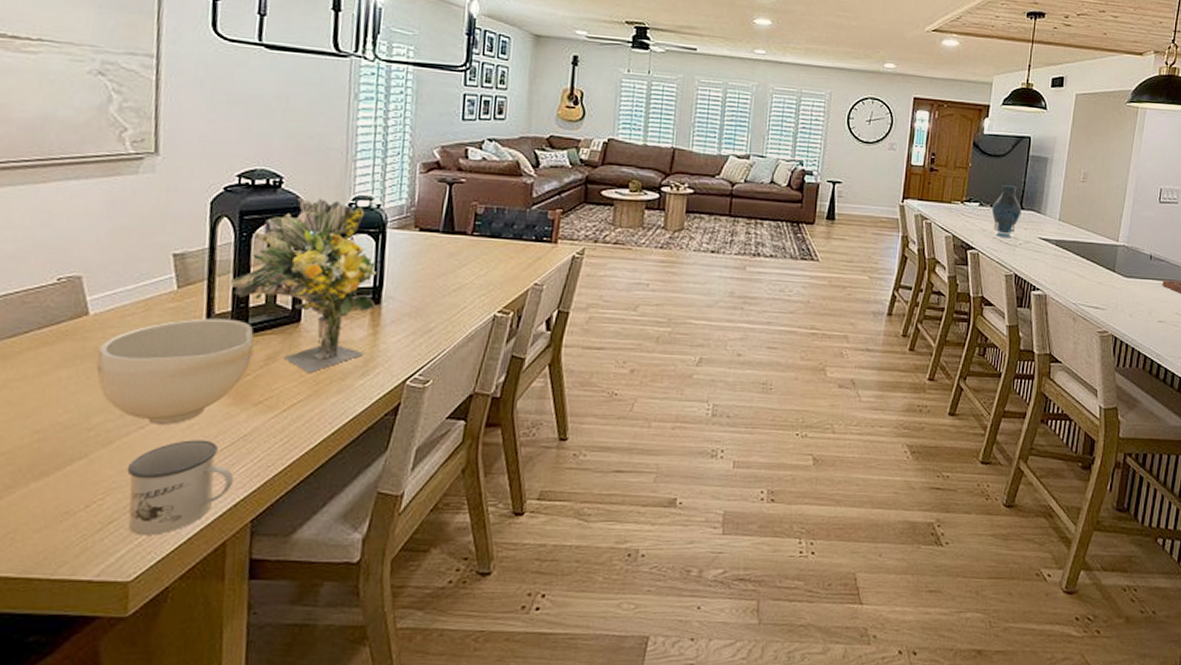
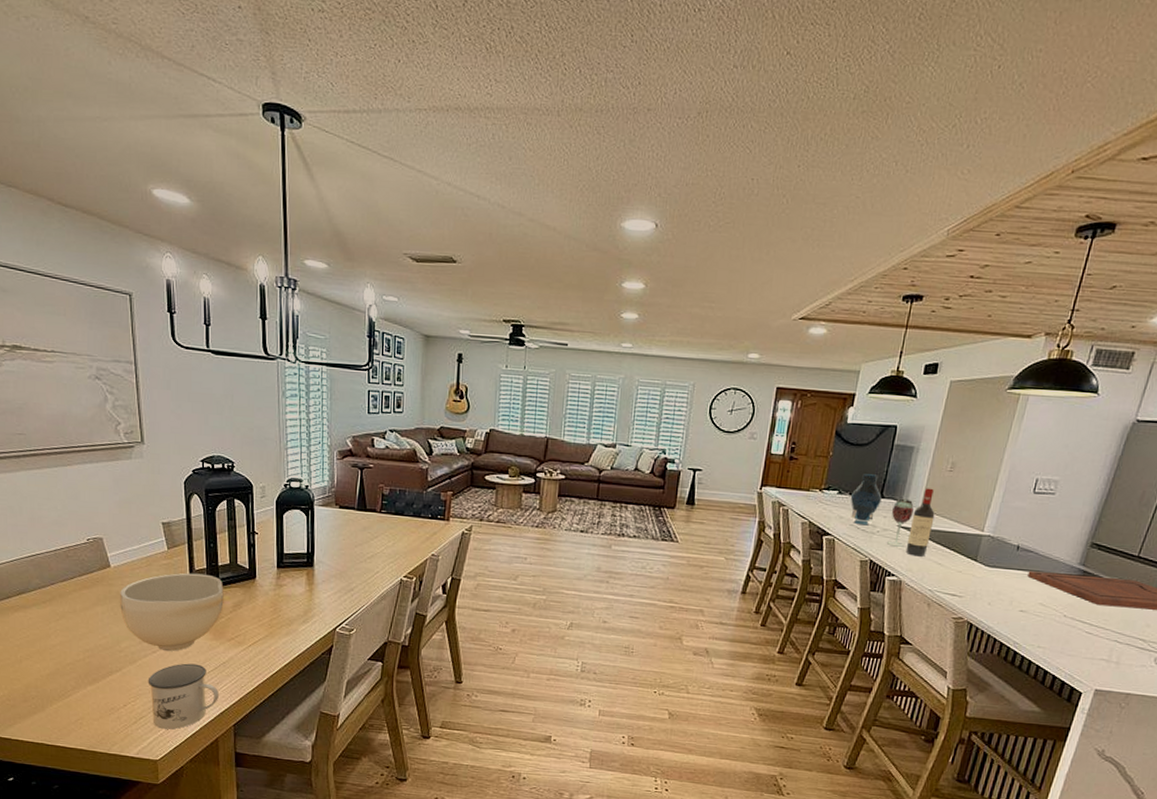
bouquet: present [229,197,376,372] -> none [203,478,310,618]
wineglass: none [1030,209,1052,260] -> present [887,498,914,547]
wine bottle: none [1048,198,1073,269] -> present [905,488,935,557]

